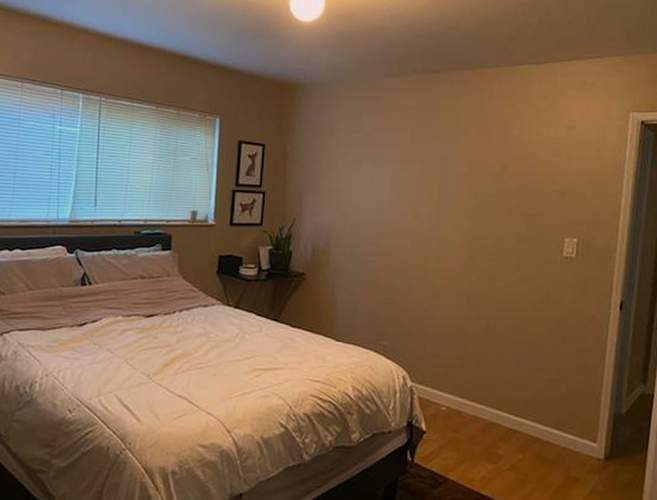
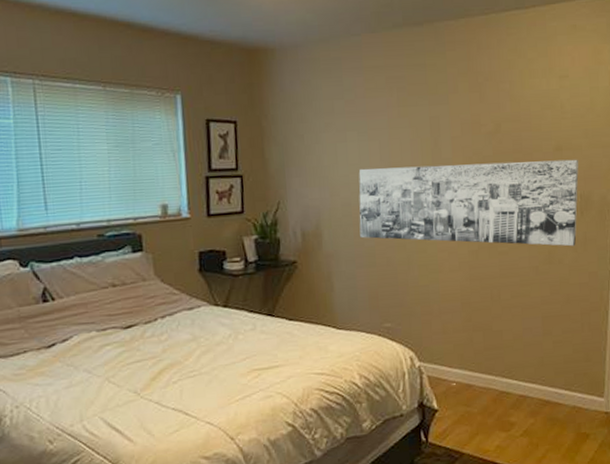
wall art: none [365,195,583,288] -> present [358,159,579,247]

